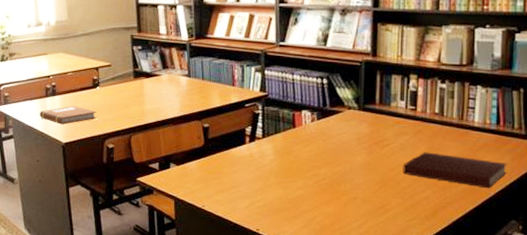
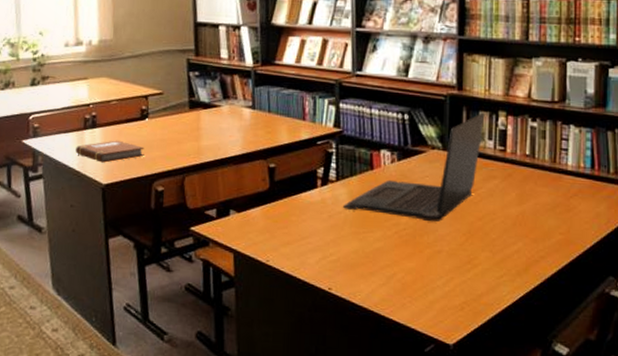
laptop: none [268,76,397,173] -> present [342,112,485,222]
notebook: present [403,152,507,189] -> none [492,198,603,241]

